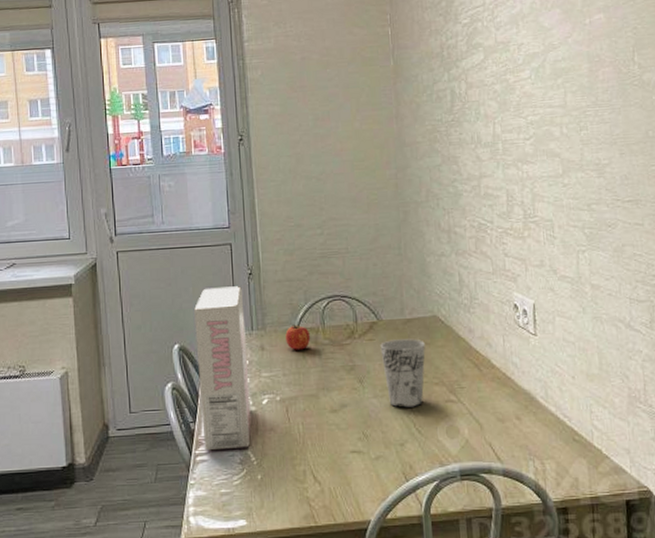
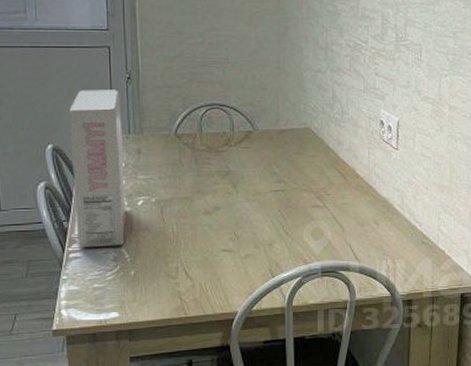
fruit: present [285,324,310,350] -> none [163,130,187,155]
cup: present [380,339,426,408] -> none [255,148,297,212]

